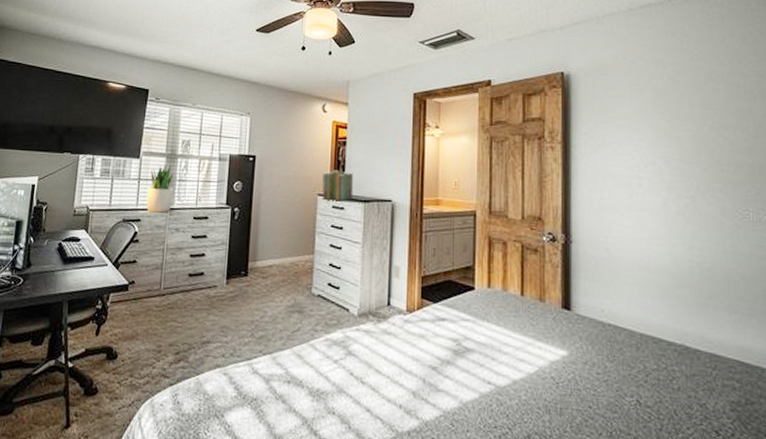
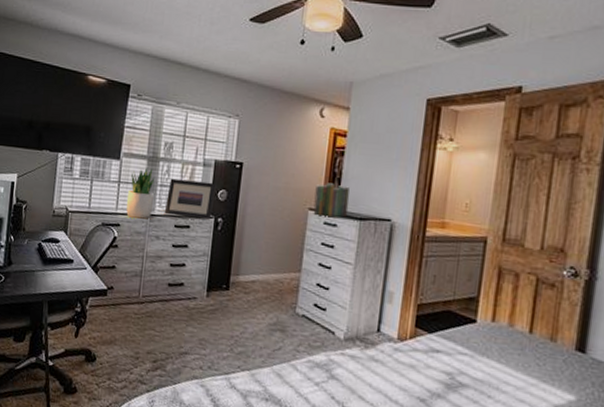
picture frame: none [183,173,232,210] -> present [164,178,217,220]

